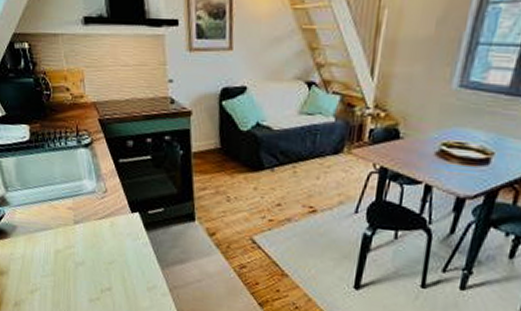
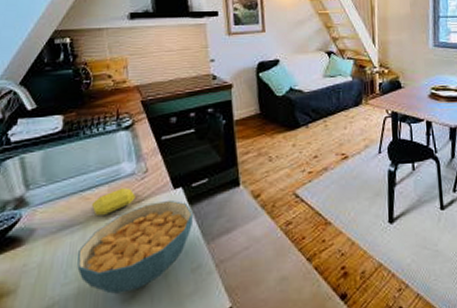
cereal bowl: none [51,222,149,294] -> present [77,199,193,294]
soap bar: none [60,203,97,226] -> present [92,188,135,217]

